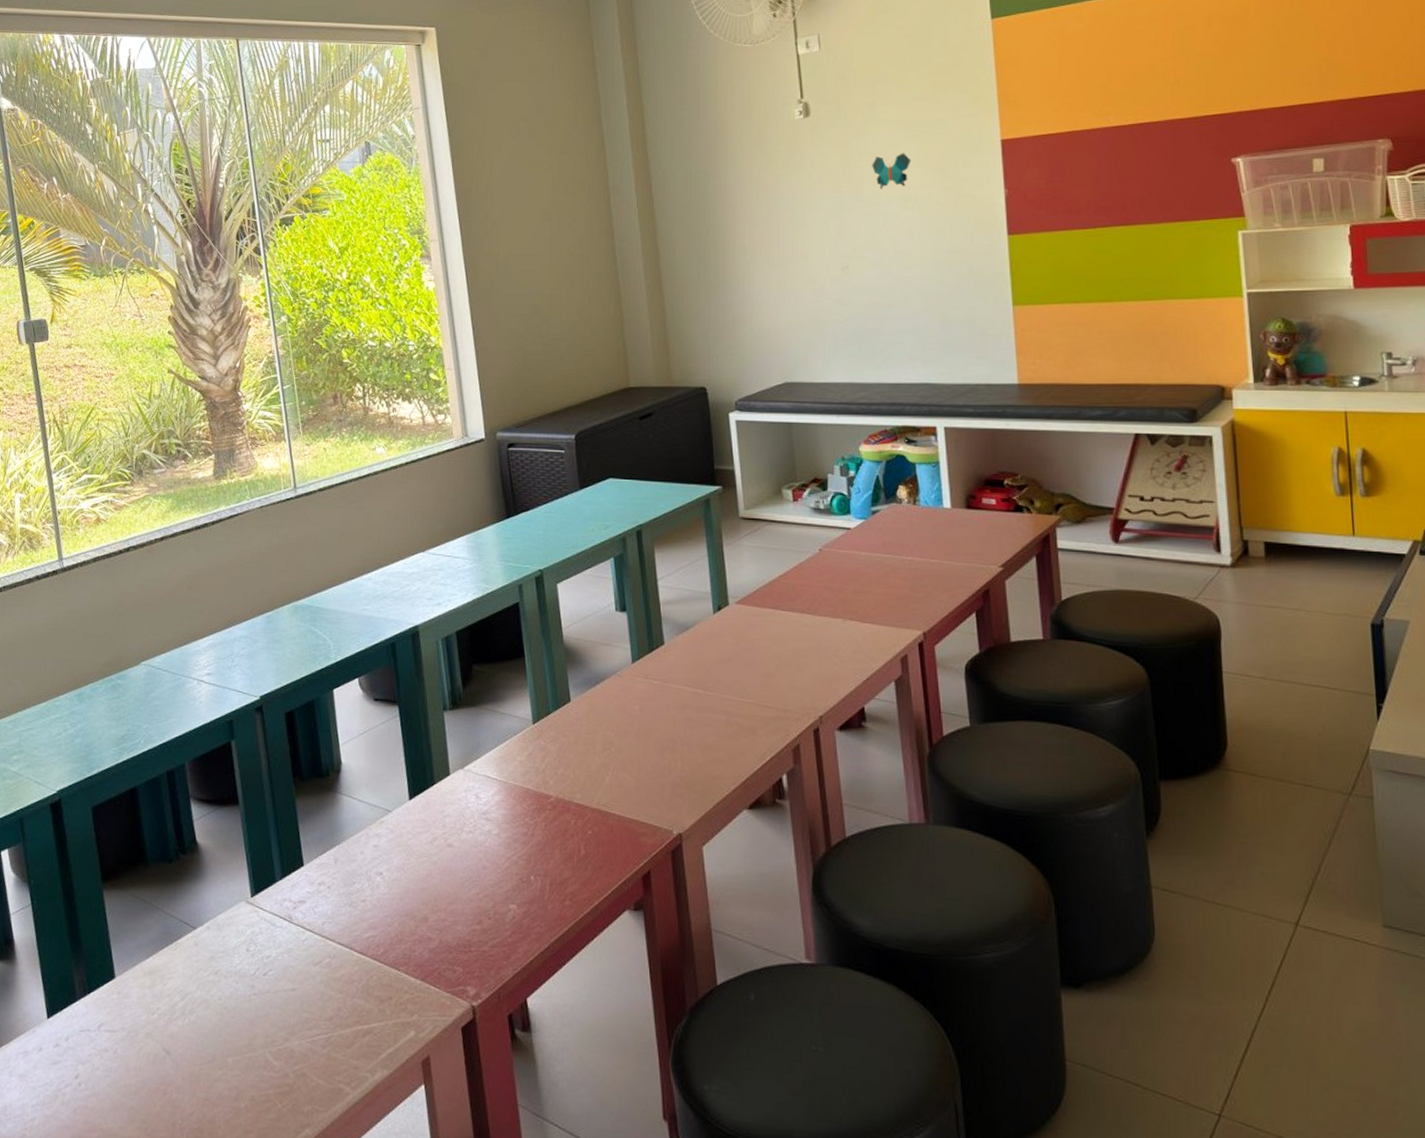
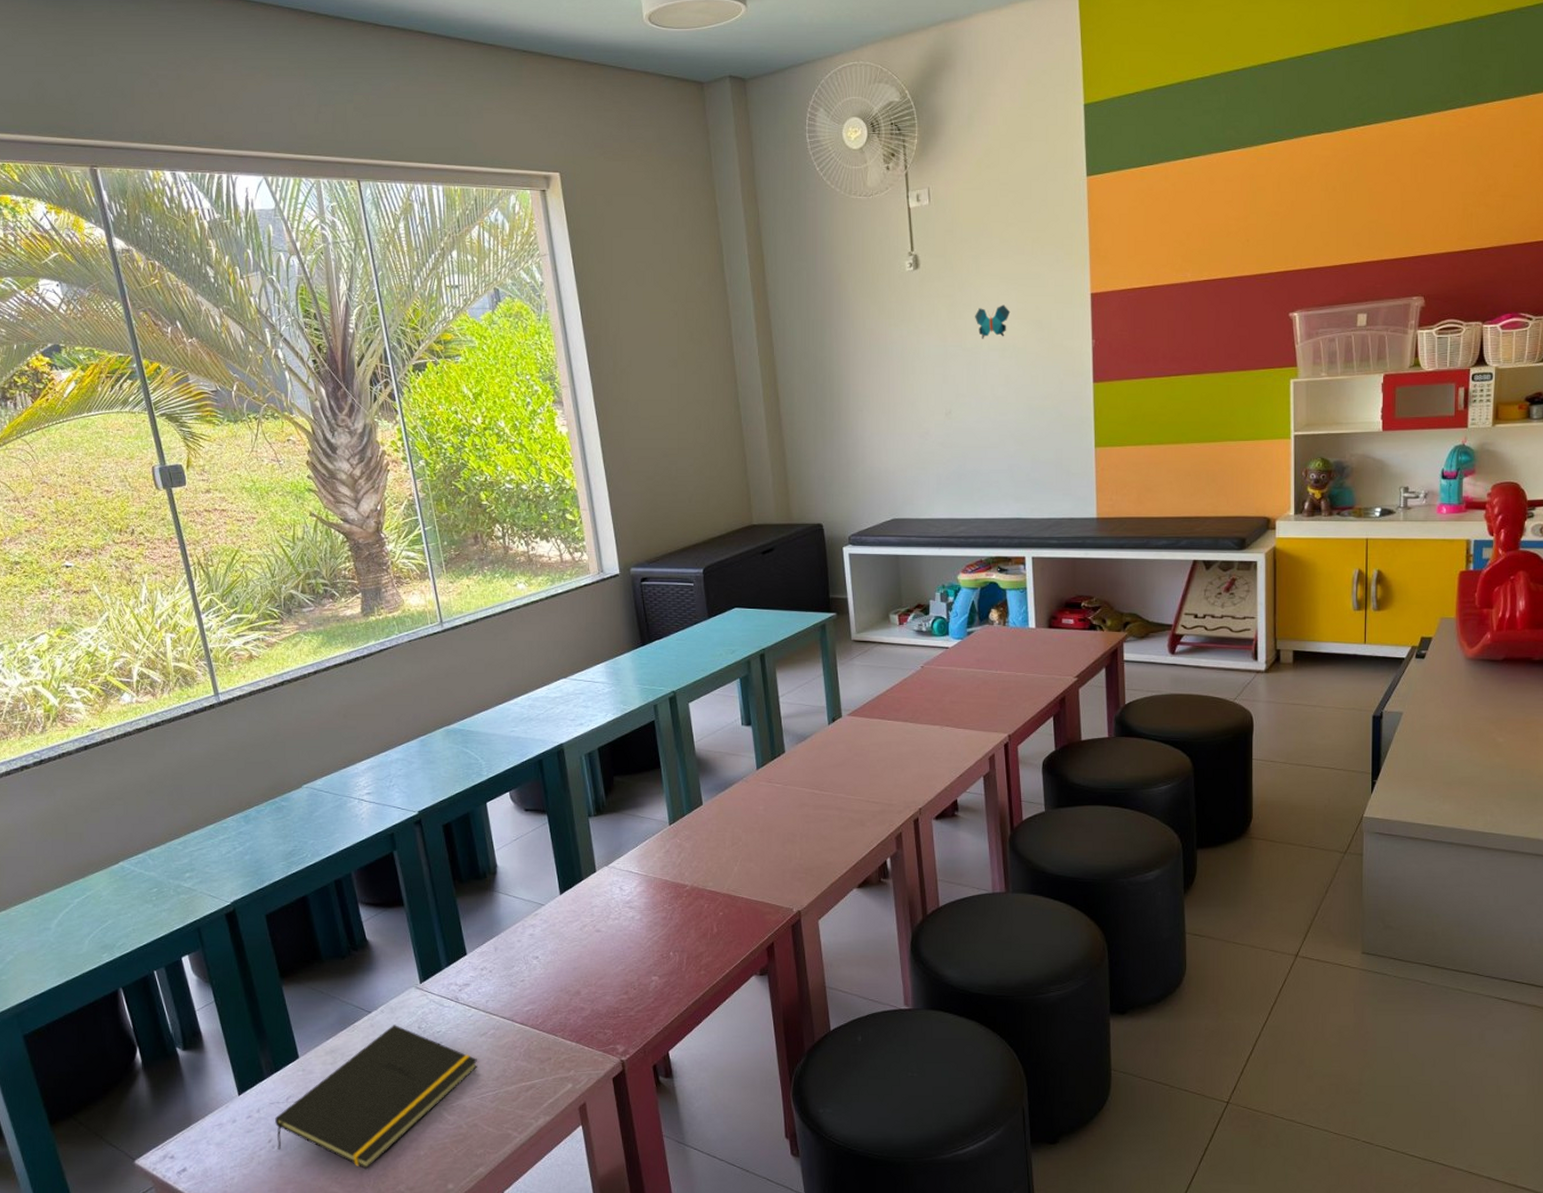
notepad: none [84,945,310,1121] -> present [275,1025,478,1170]

